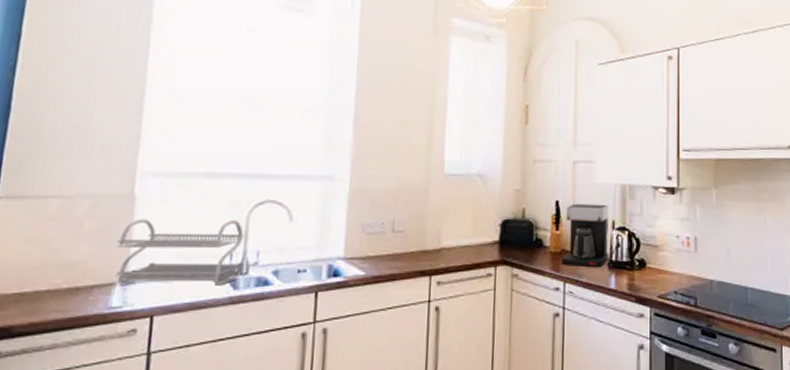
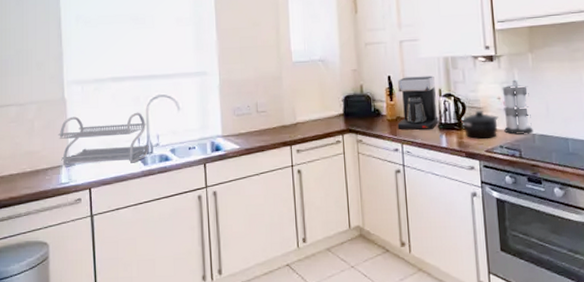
saucepan: none [634,248,675,283] -> present [461,110,498,140]
spice rack: none [680,218,712,280] -> present [502,81,534,135]

